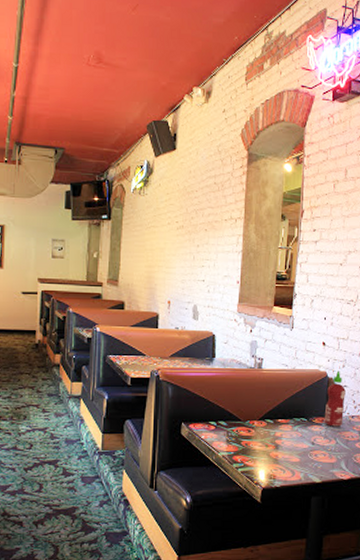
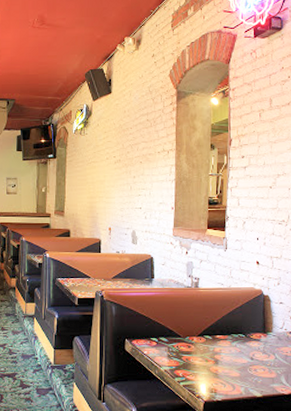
hot sauce: present [324,371,346,427] -> none [262,288,282,342]

